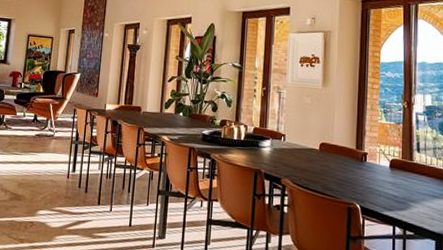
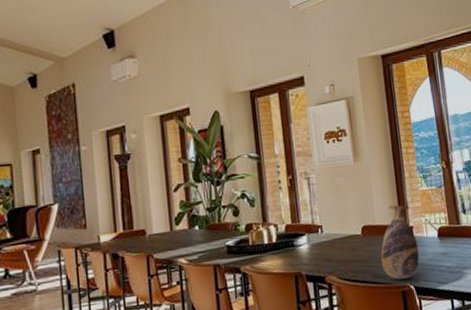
vase: none [333,130,370,198] -> present [380,205,420,280]

